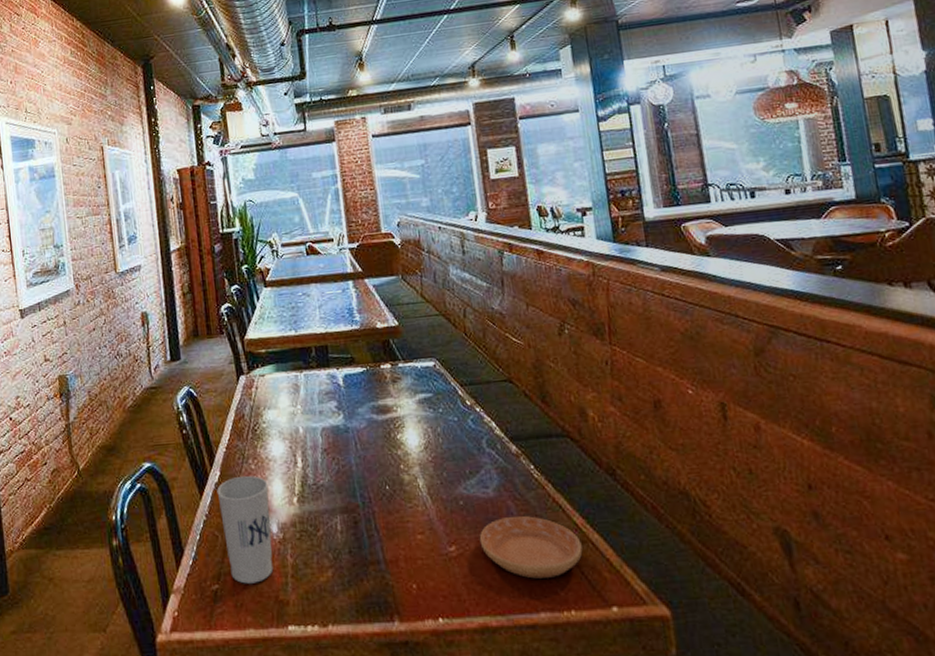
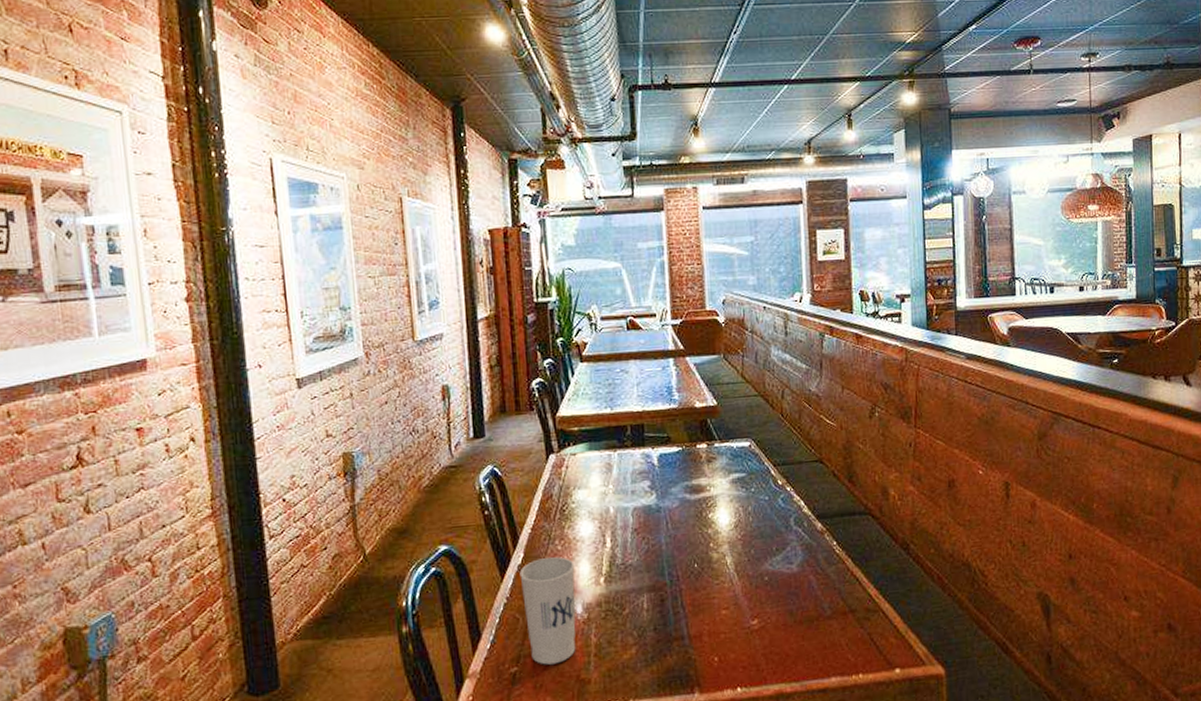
saucer: present [479,516,583,579] -> none [780,589,874,647]

